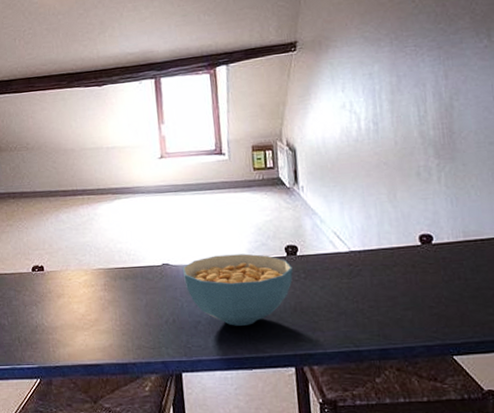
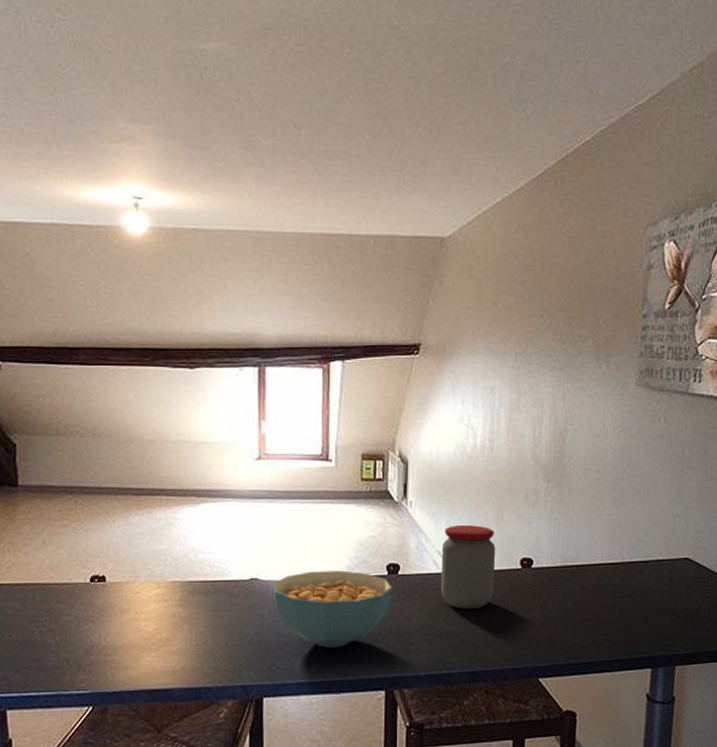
jar: none [336,205,395,287] -> present [440,525,496,609]

